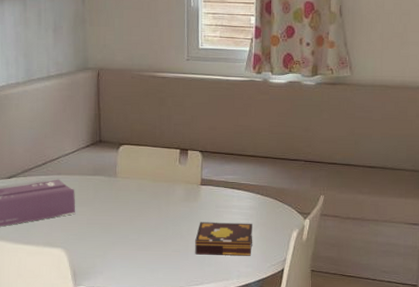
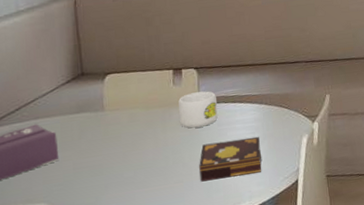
mug: none [181,173,218,206] -> present [178,91,218,128]

